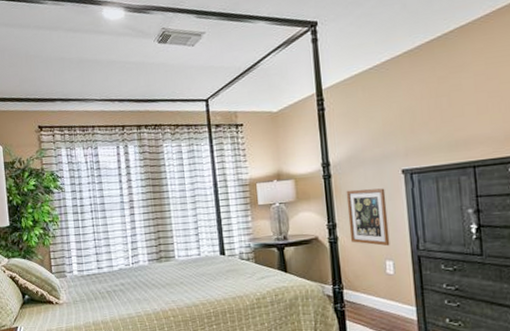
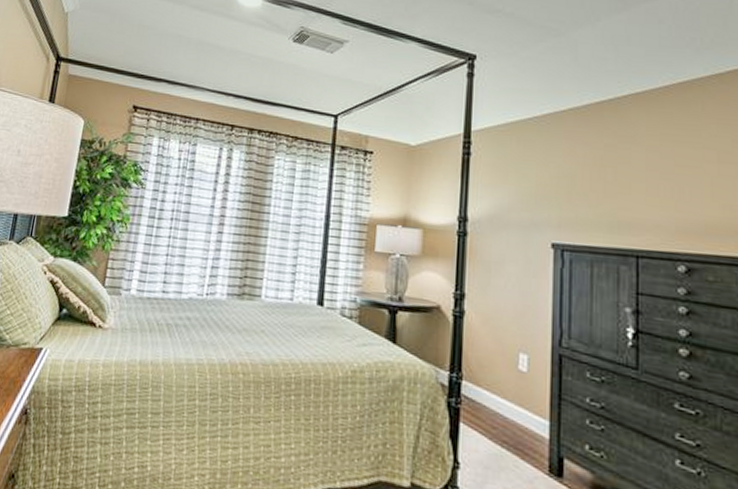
wall art: present [346,188,390,246] -> none [479,255,529,335]

